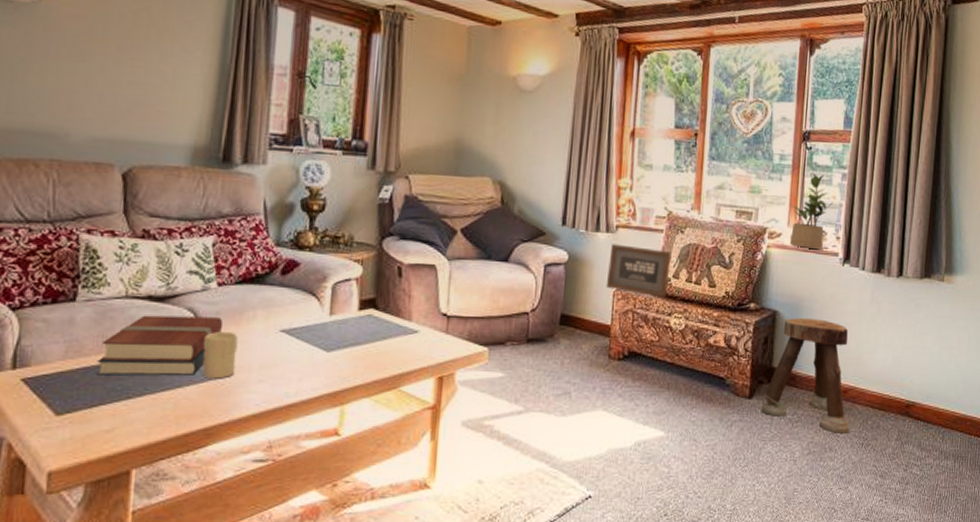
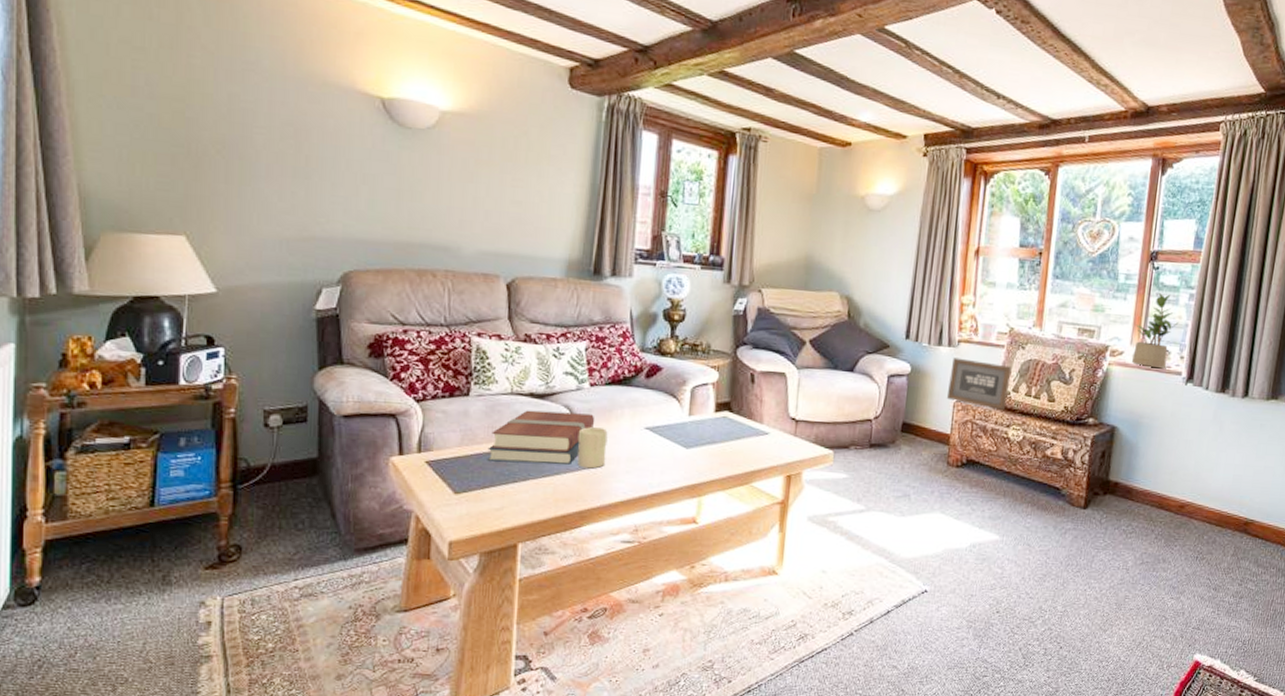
stool: present [760,317,850,433] -> none [1095,434,1188,547]

